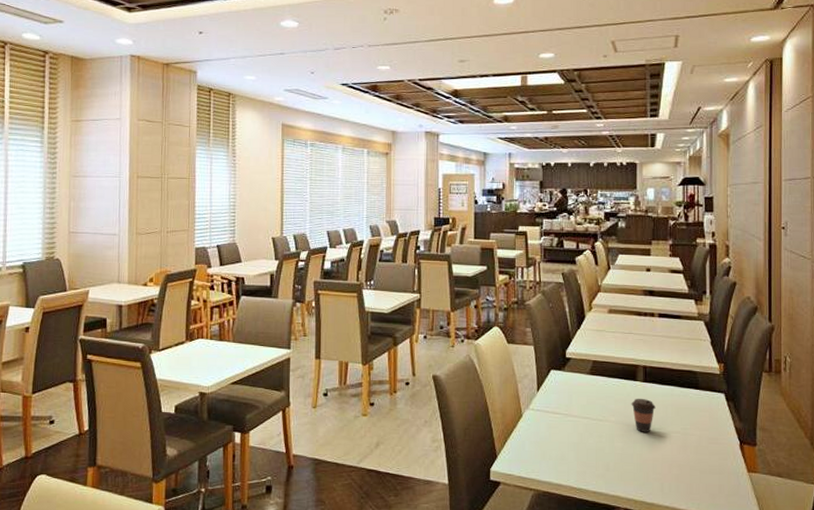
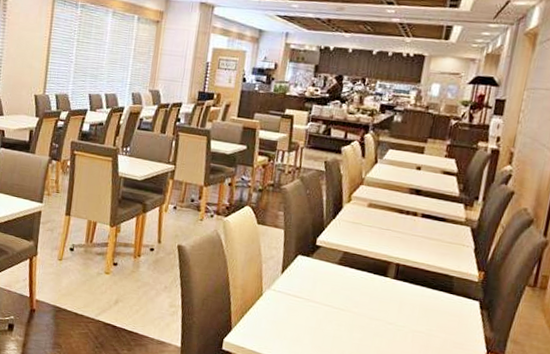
coffee cup: present [631,398,656,432] -> none [377,293,403,328]

